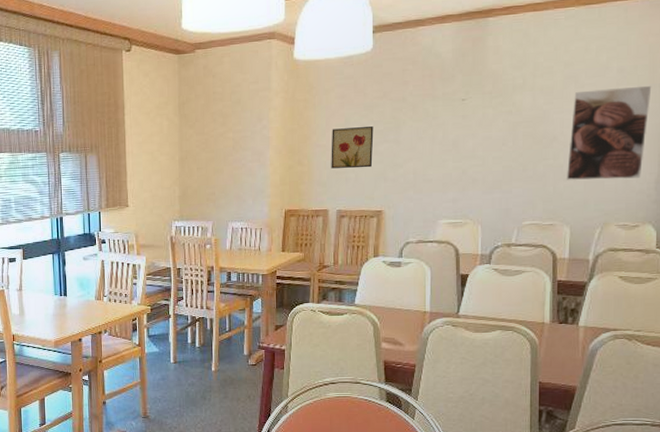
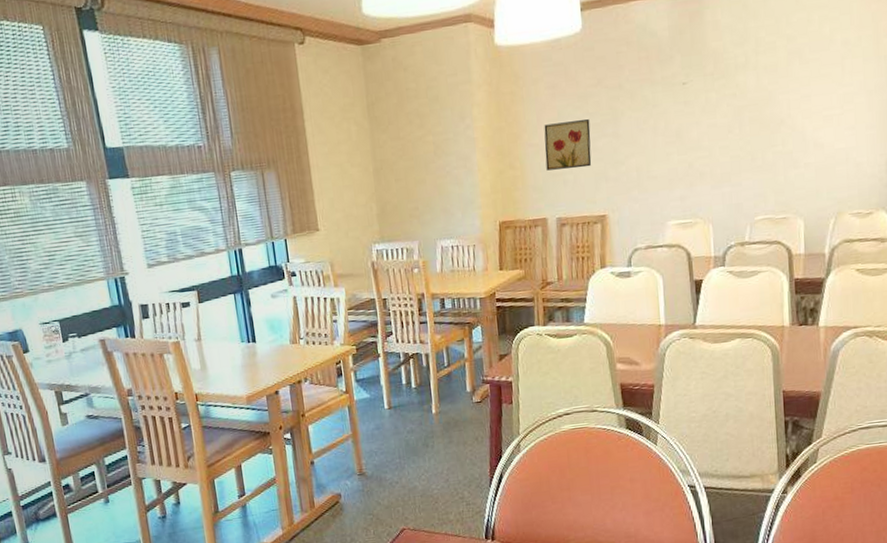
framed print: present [566,85,652,180] -> none [796,57,877,168]

